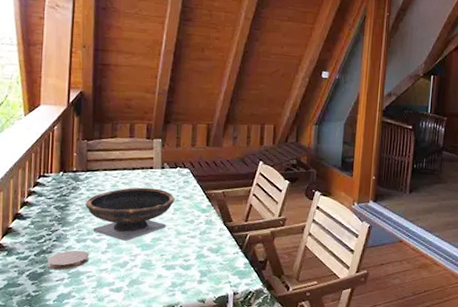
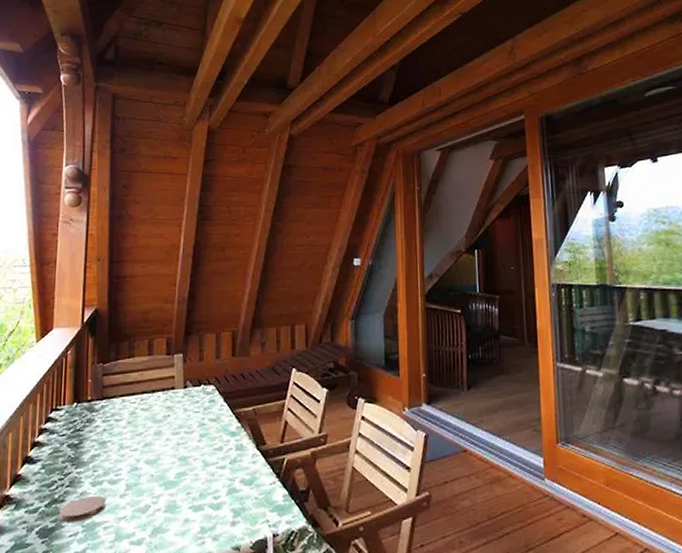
bowl: present [85,187,175,241] -> none [101,412,200,479]

